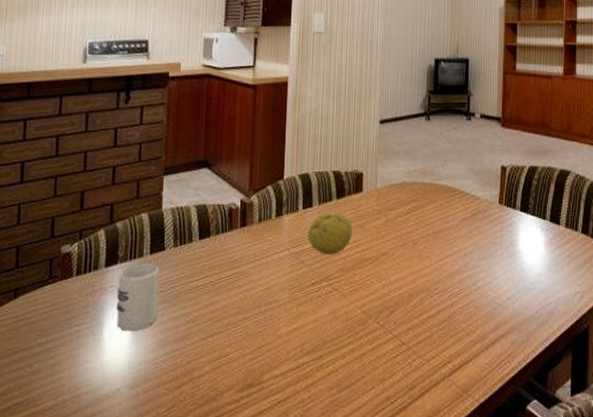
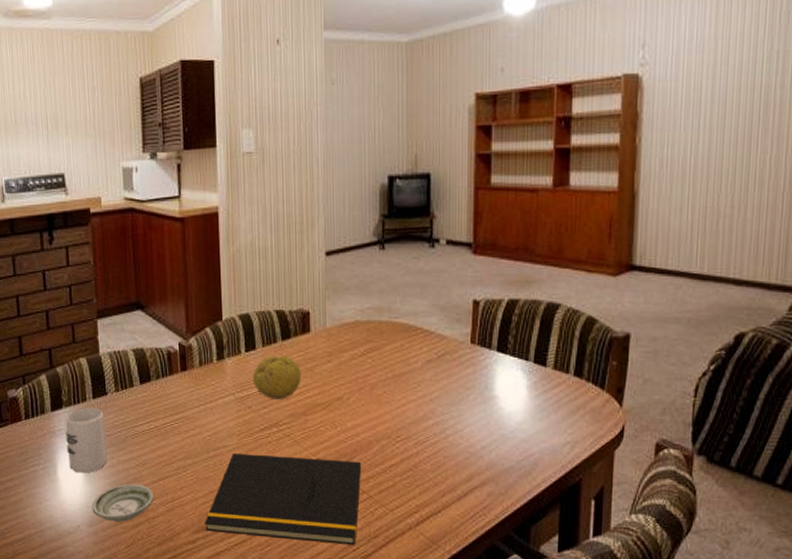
saucer: none [135,341,201,383] -> present [91,484,154,522]
notepad: none [249,308,403,397] -> present [204,453,362,545]

